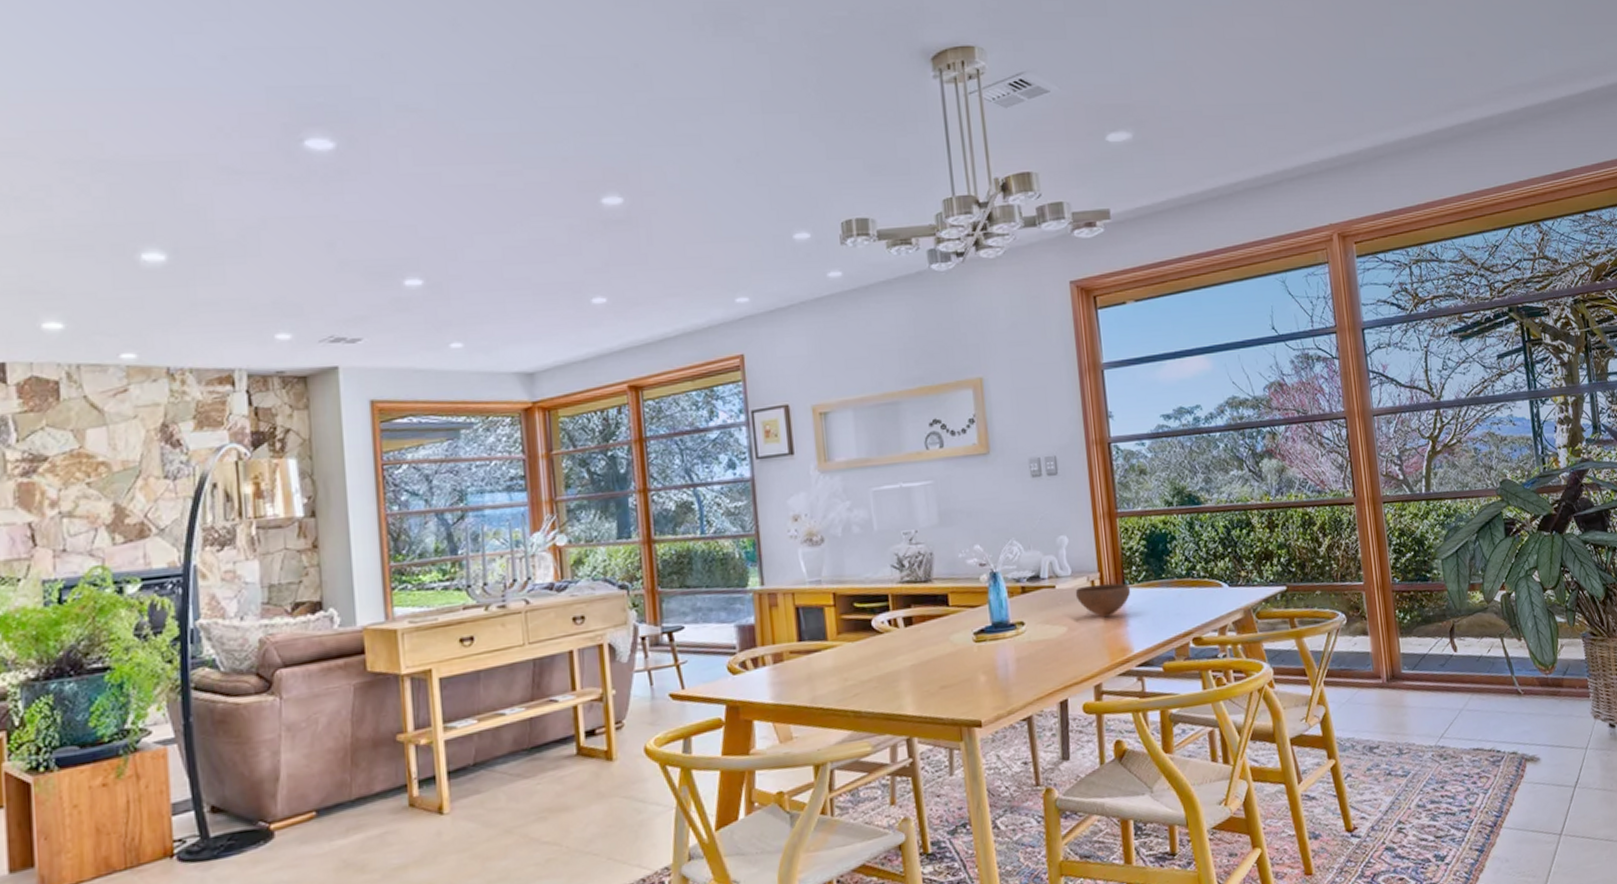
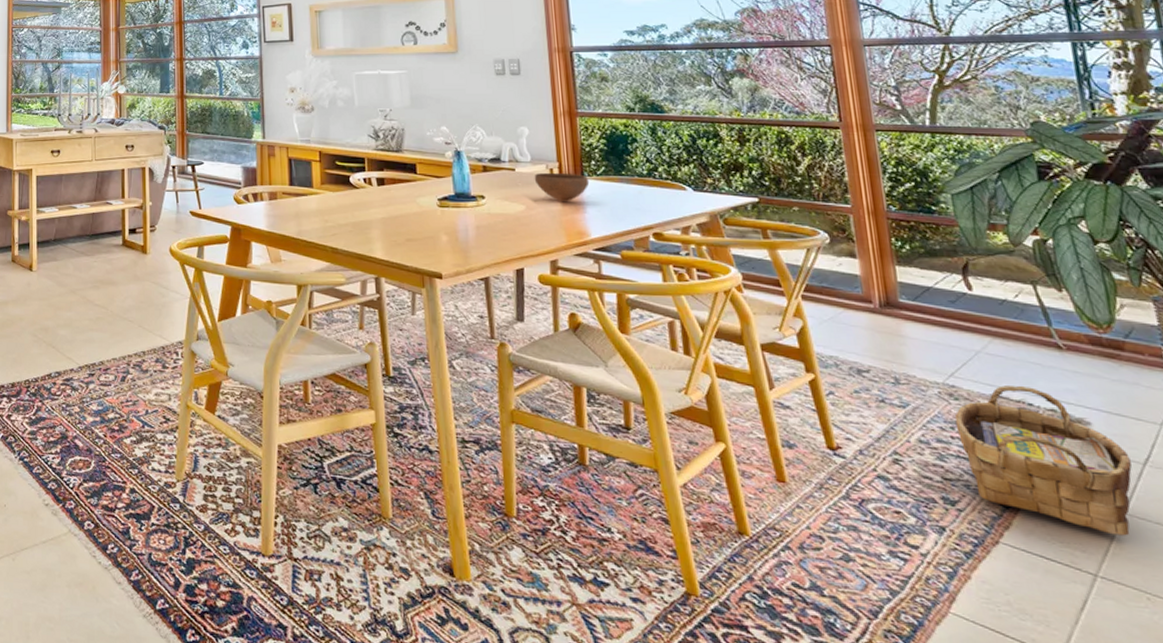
woven basket: none [1444,734,1567,856] -> present [954,385,1132,536]

